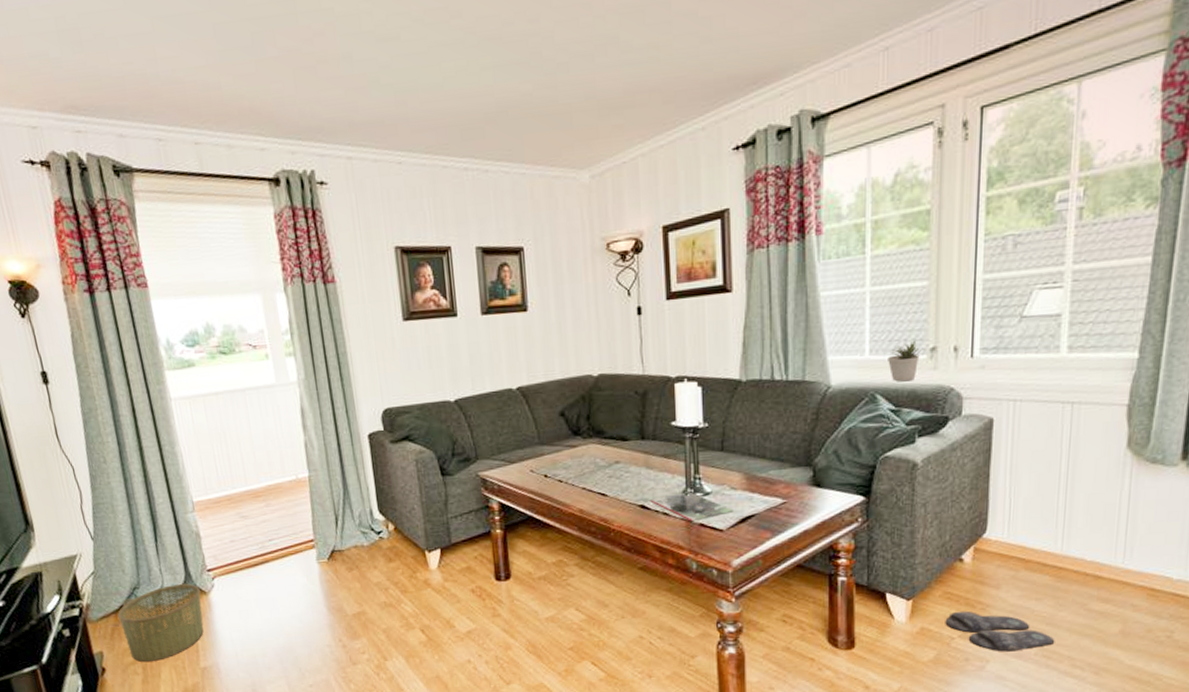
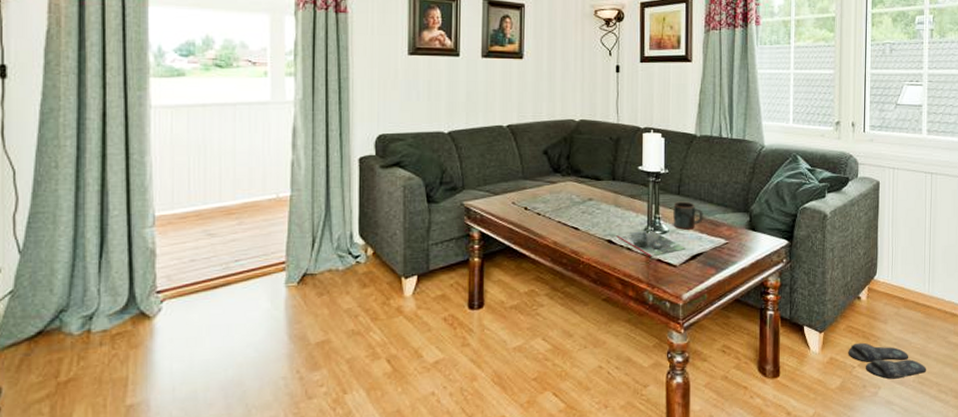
basket: present [118,584,204,663] -> none [33,307,143,400]
mug: none [716,458,754,491] -> present [673,201,703,230]
potted plant: present [888,341,920,382] -> none [806,116,828,147]

